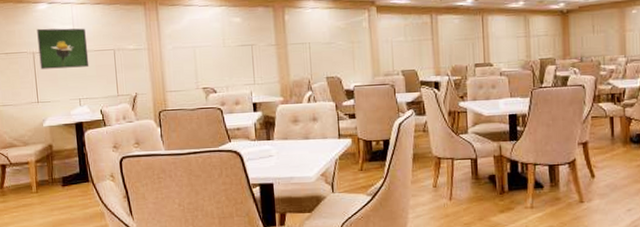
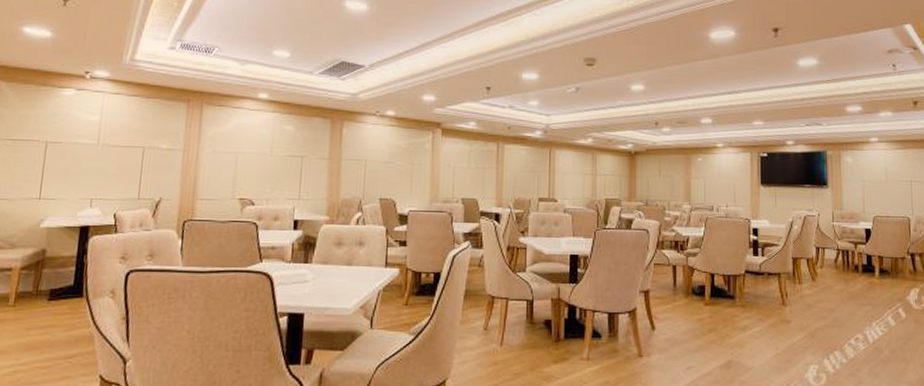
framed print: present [37,28,90,69] -> none [51,116,114,163]

